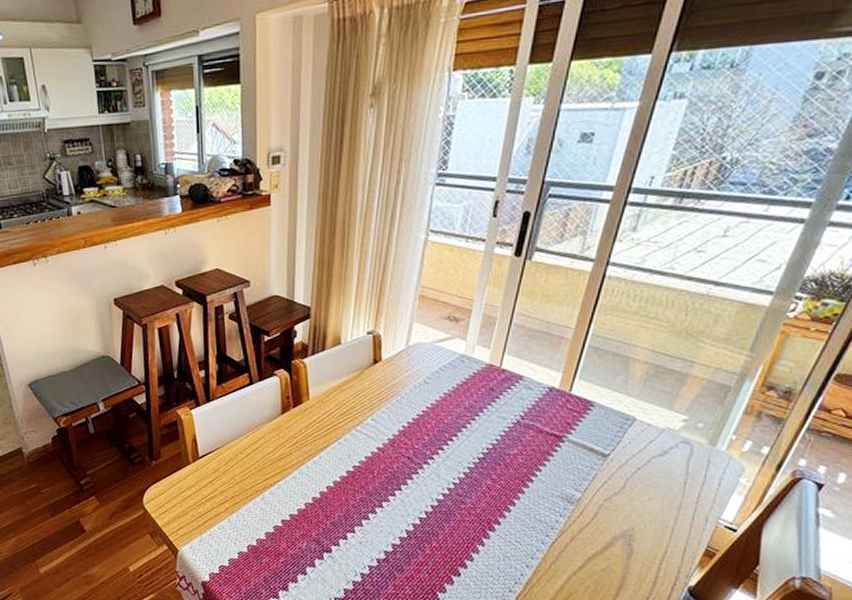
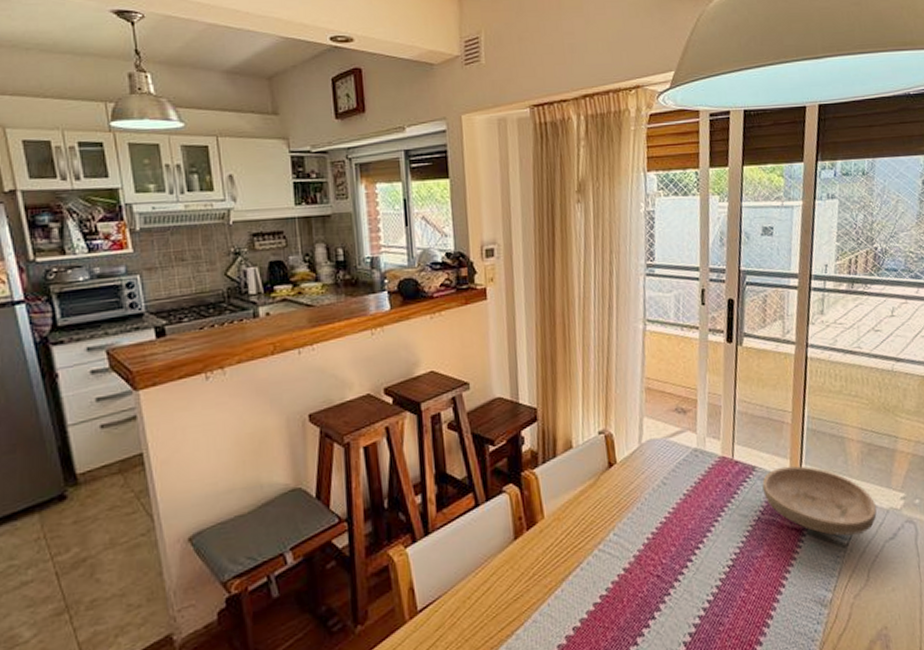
bowl: none [527,379,651,447] -> present [762,465,877,536]

